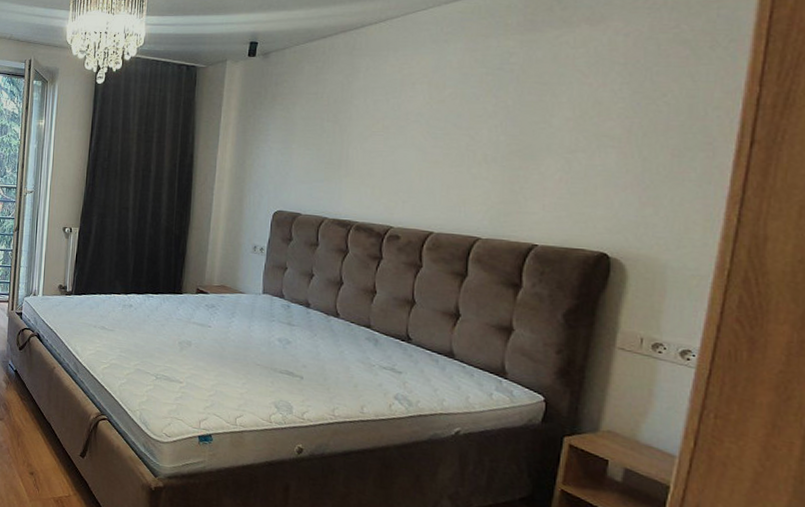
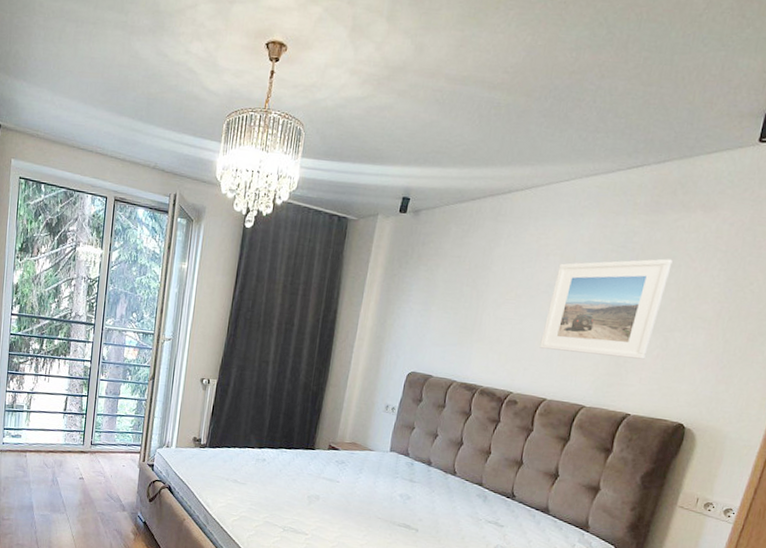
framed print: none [417,77,561,185] -> present [539,258,673,360]

